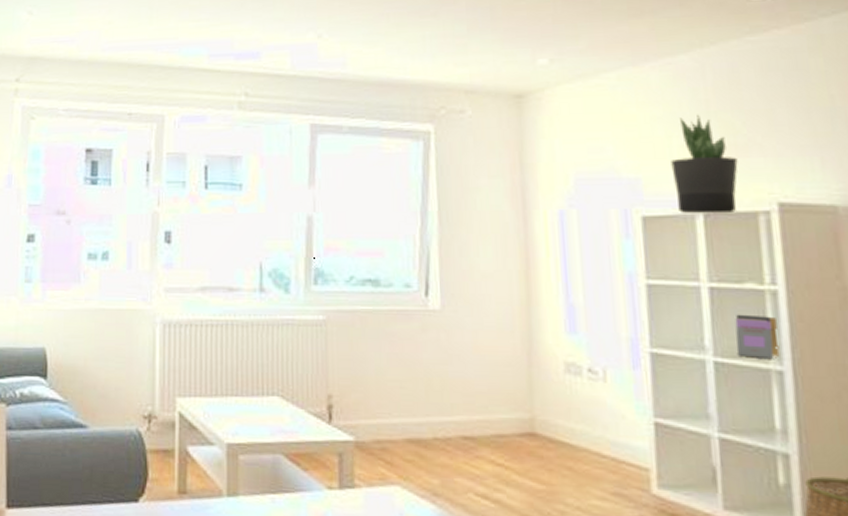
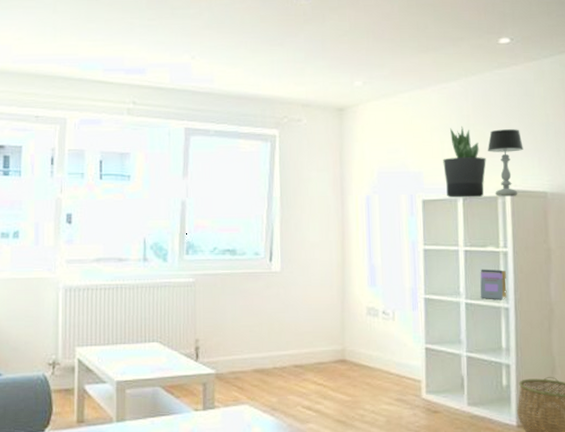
table lamp: none [739,117,796,212] -> present [488,129,523,197]

